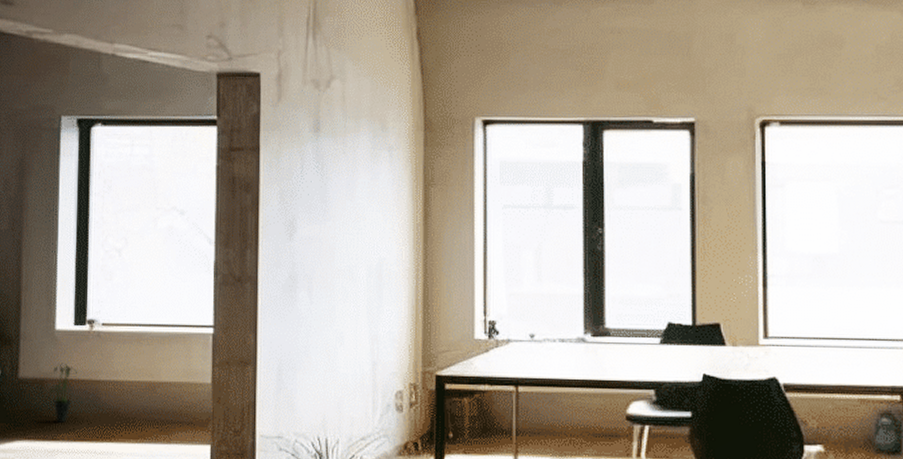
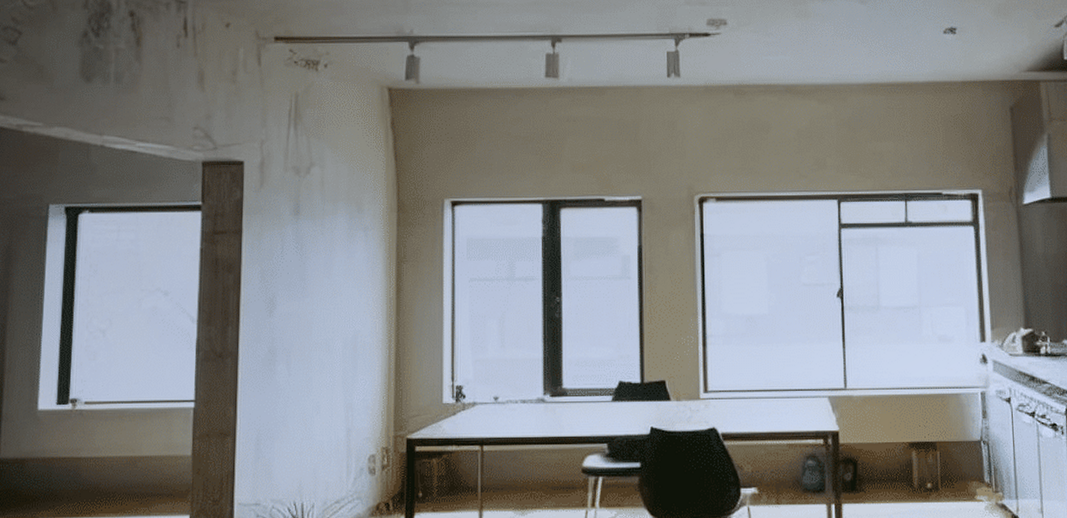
potted plant: present [50,362,78,423] -> none [30,442,59,500]

